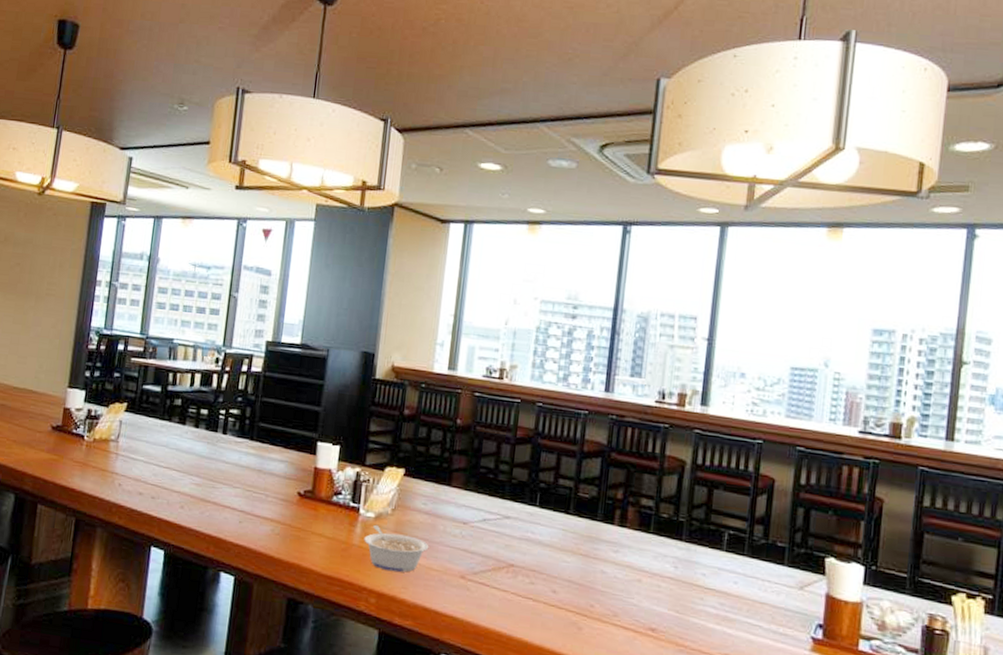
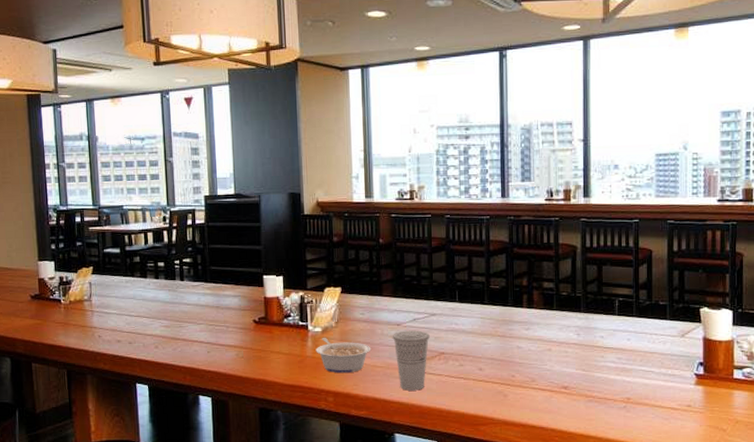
cup: none [455,531,500,606] -> present [392,330,430,391]

